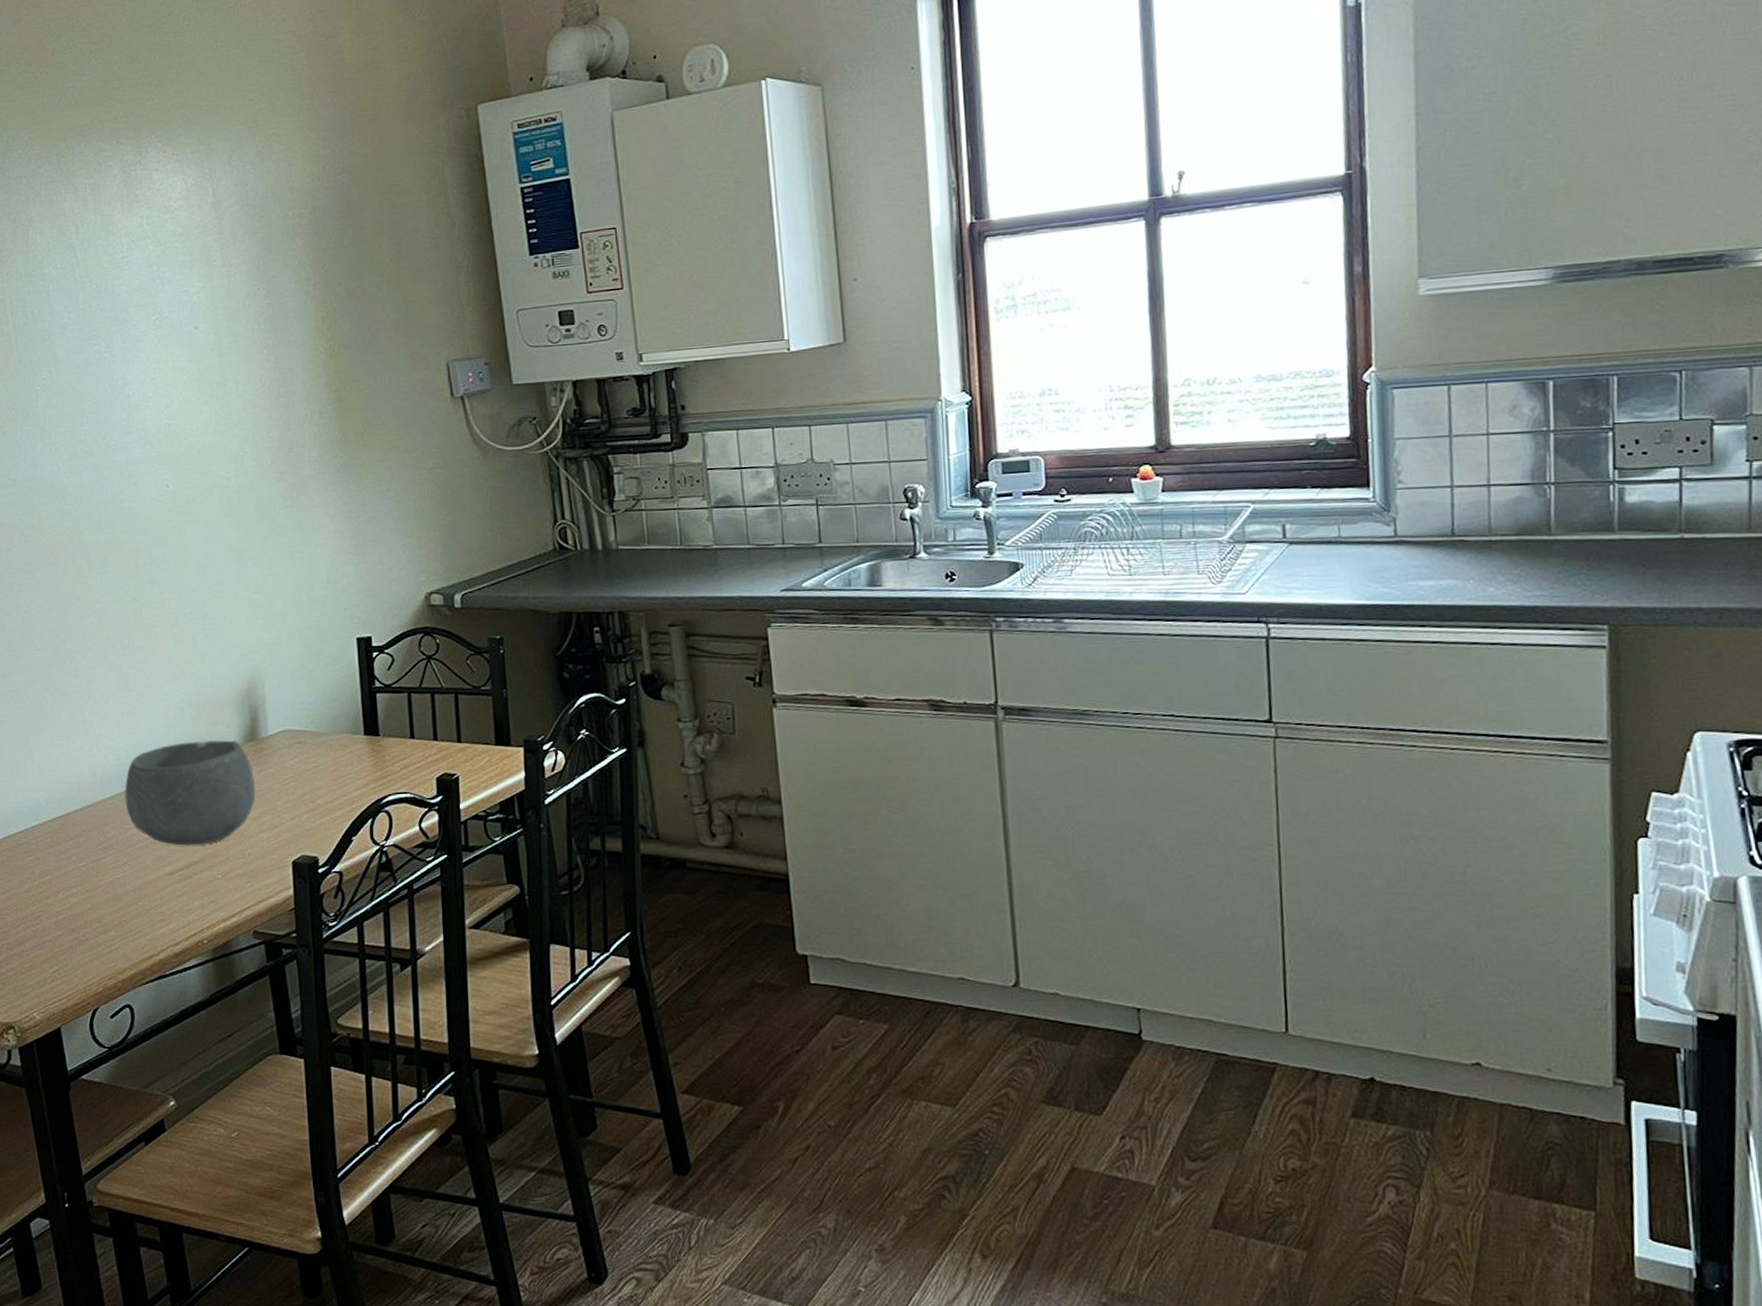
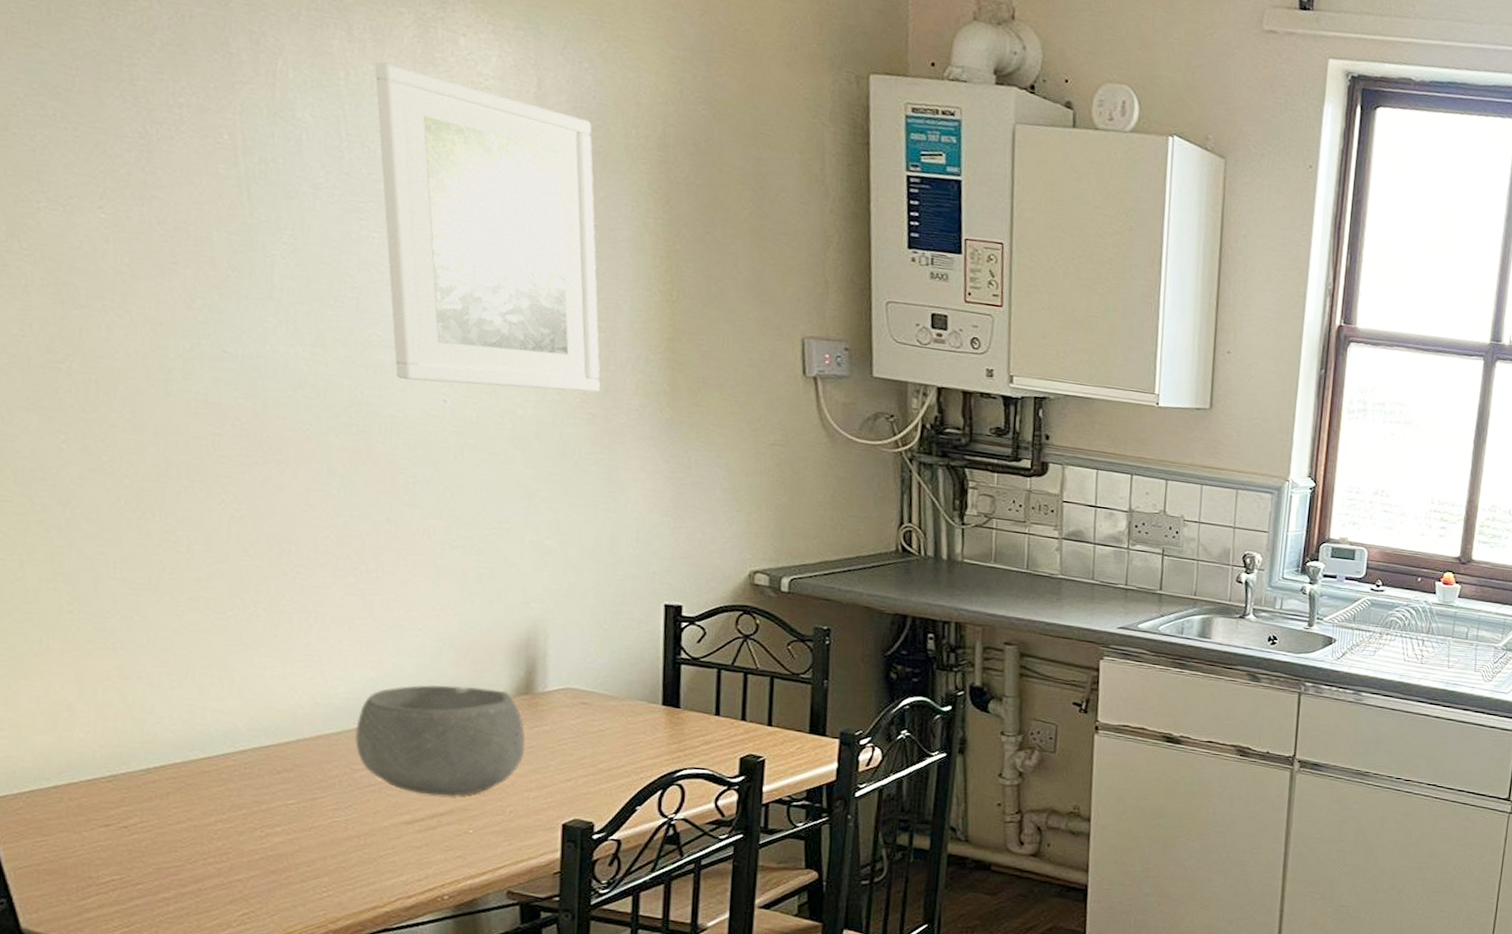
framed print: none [95,210,285,473] -> present [374,62,600,393]

